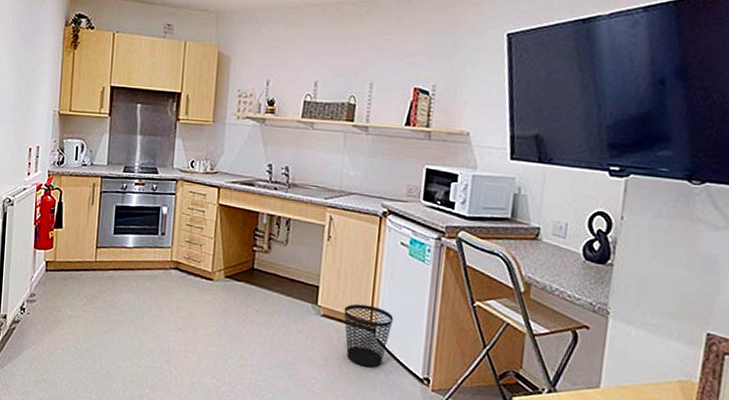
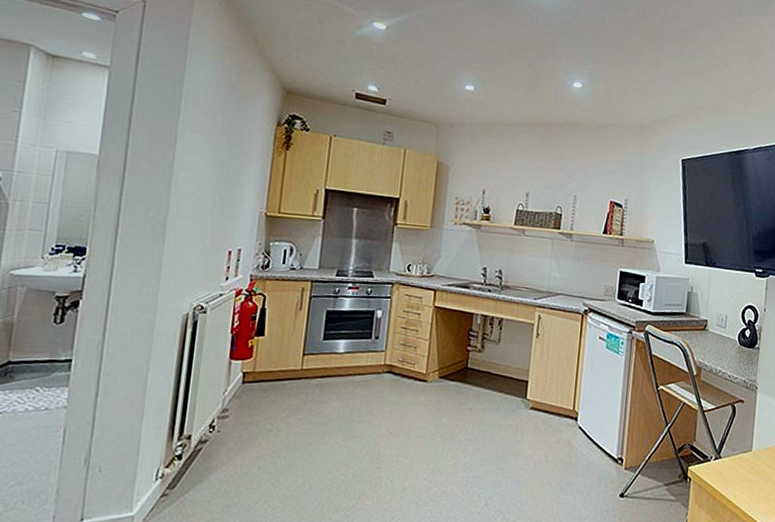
wastebasket: present [344,303,394,368] -> none [550,395,593,454]

